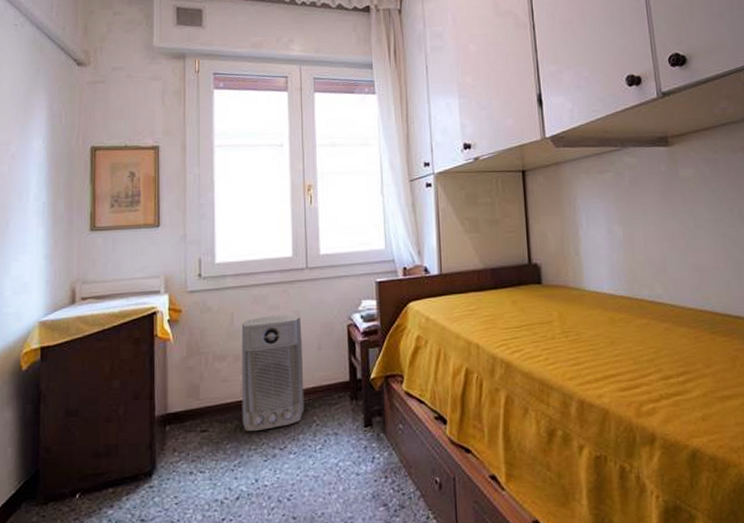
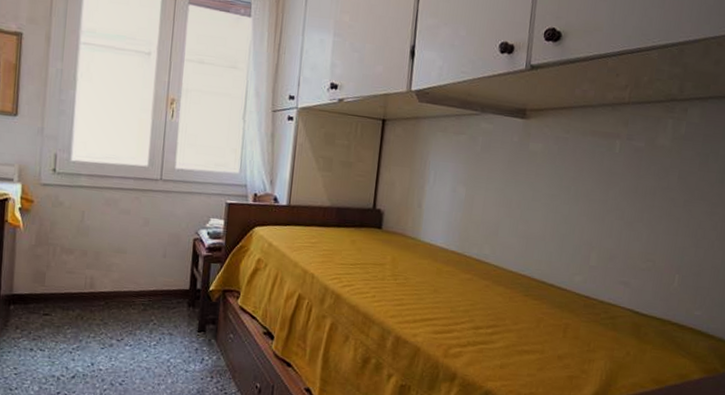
air purifier: present [241,314,305,432] -> none [83,218,150,322]

